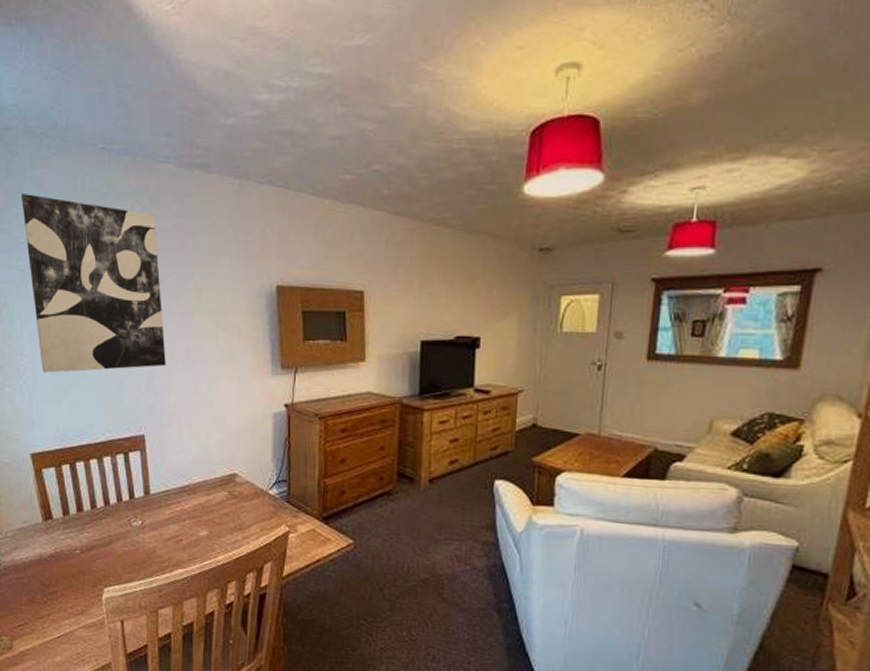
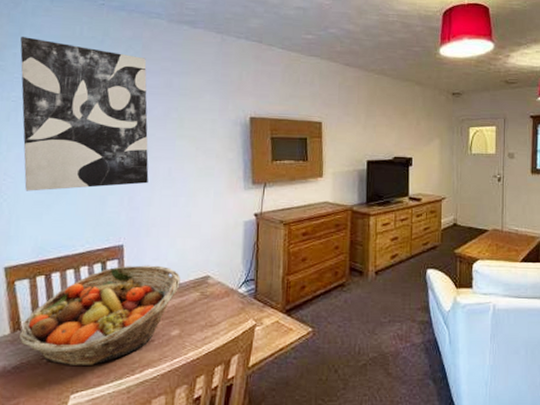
fruit basket: none [51,458,206,561] -> present [18,265,181,367]

